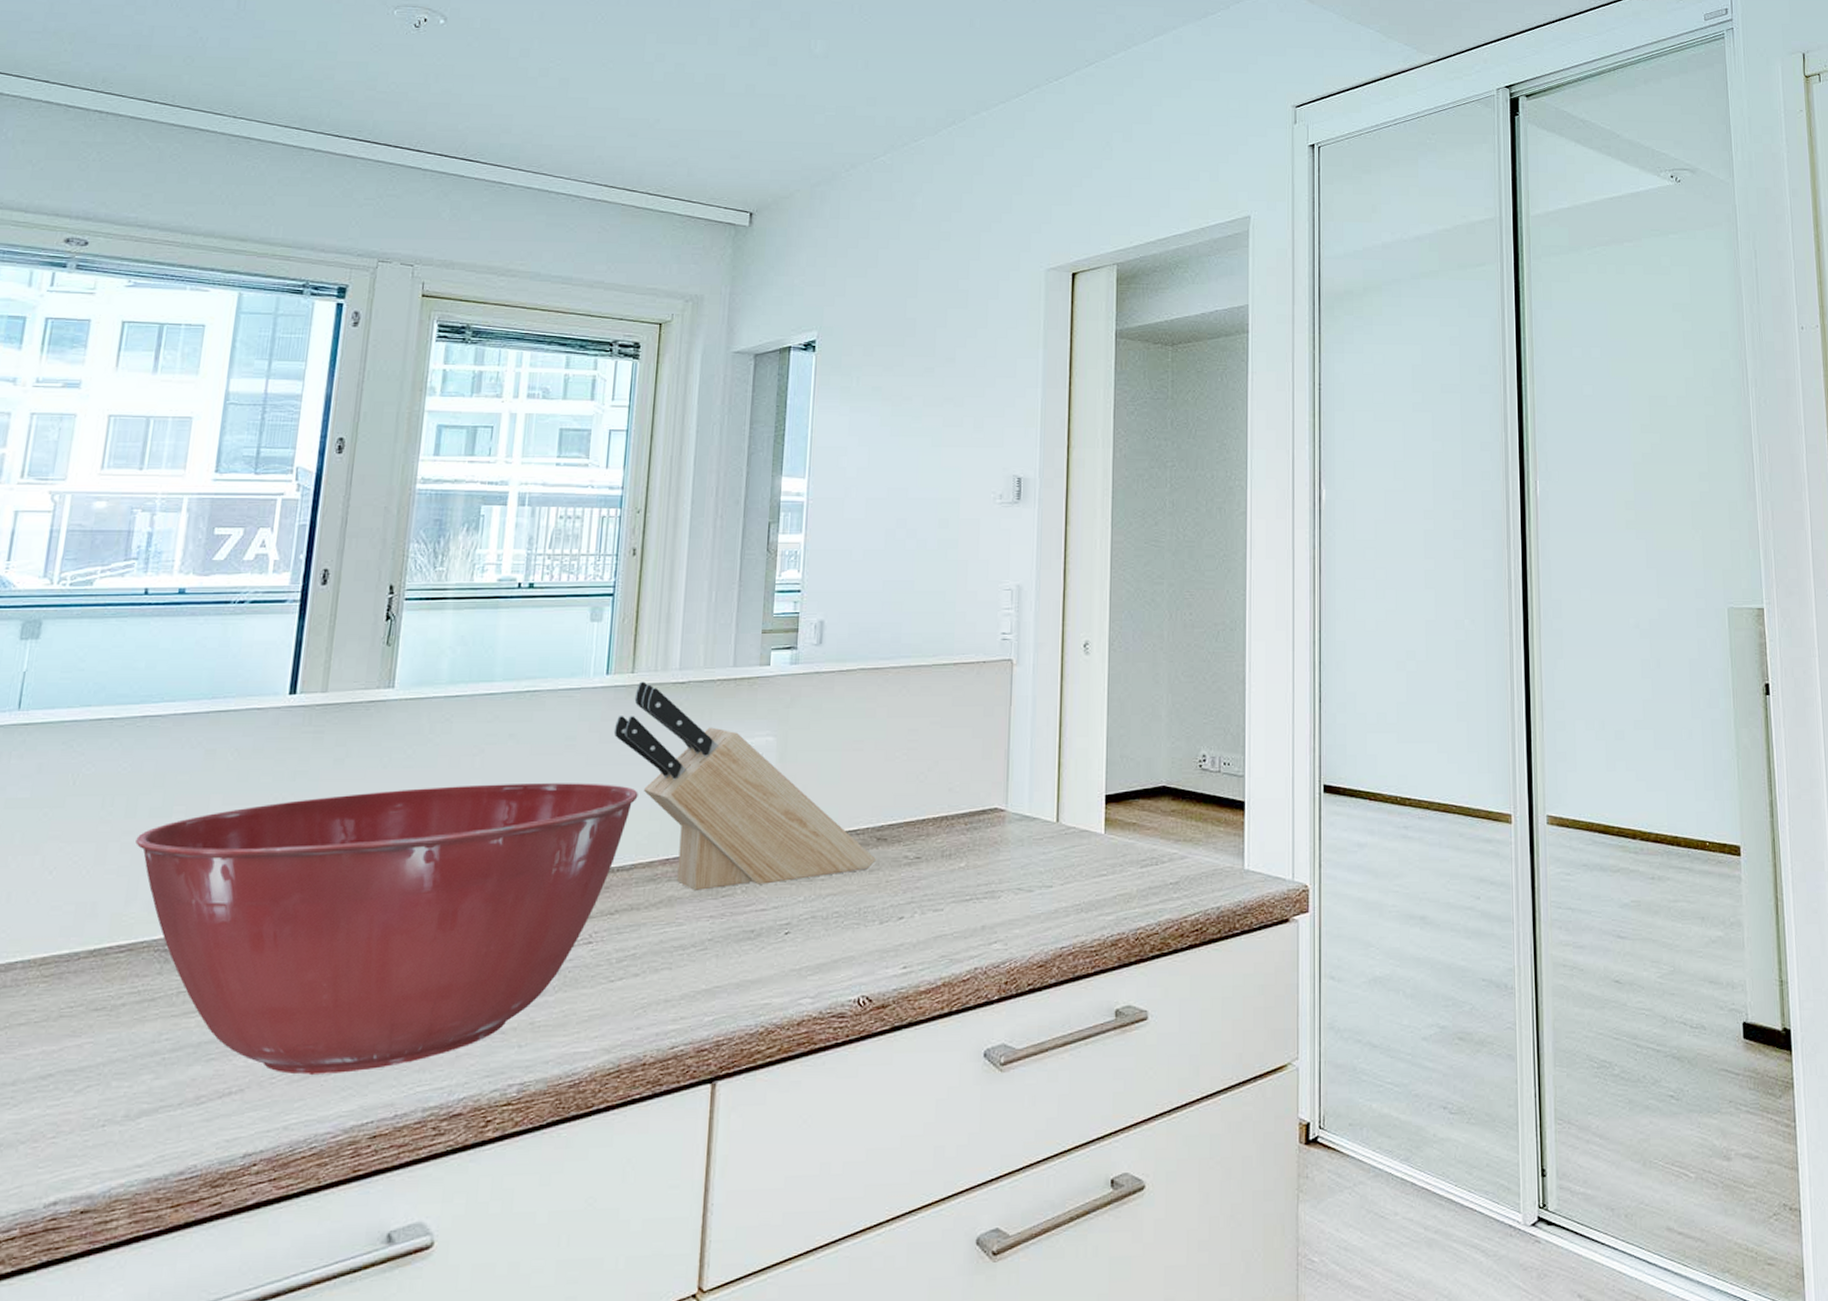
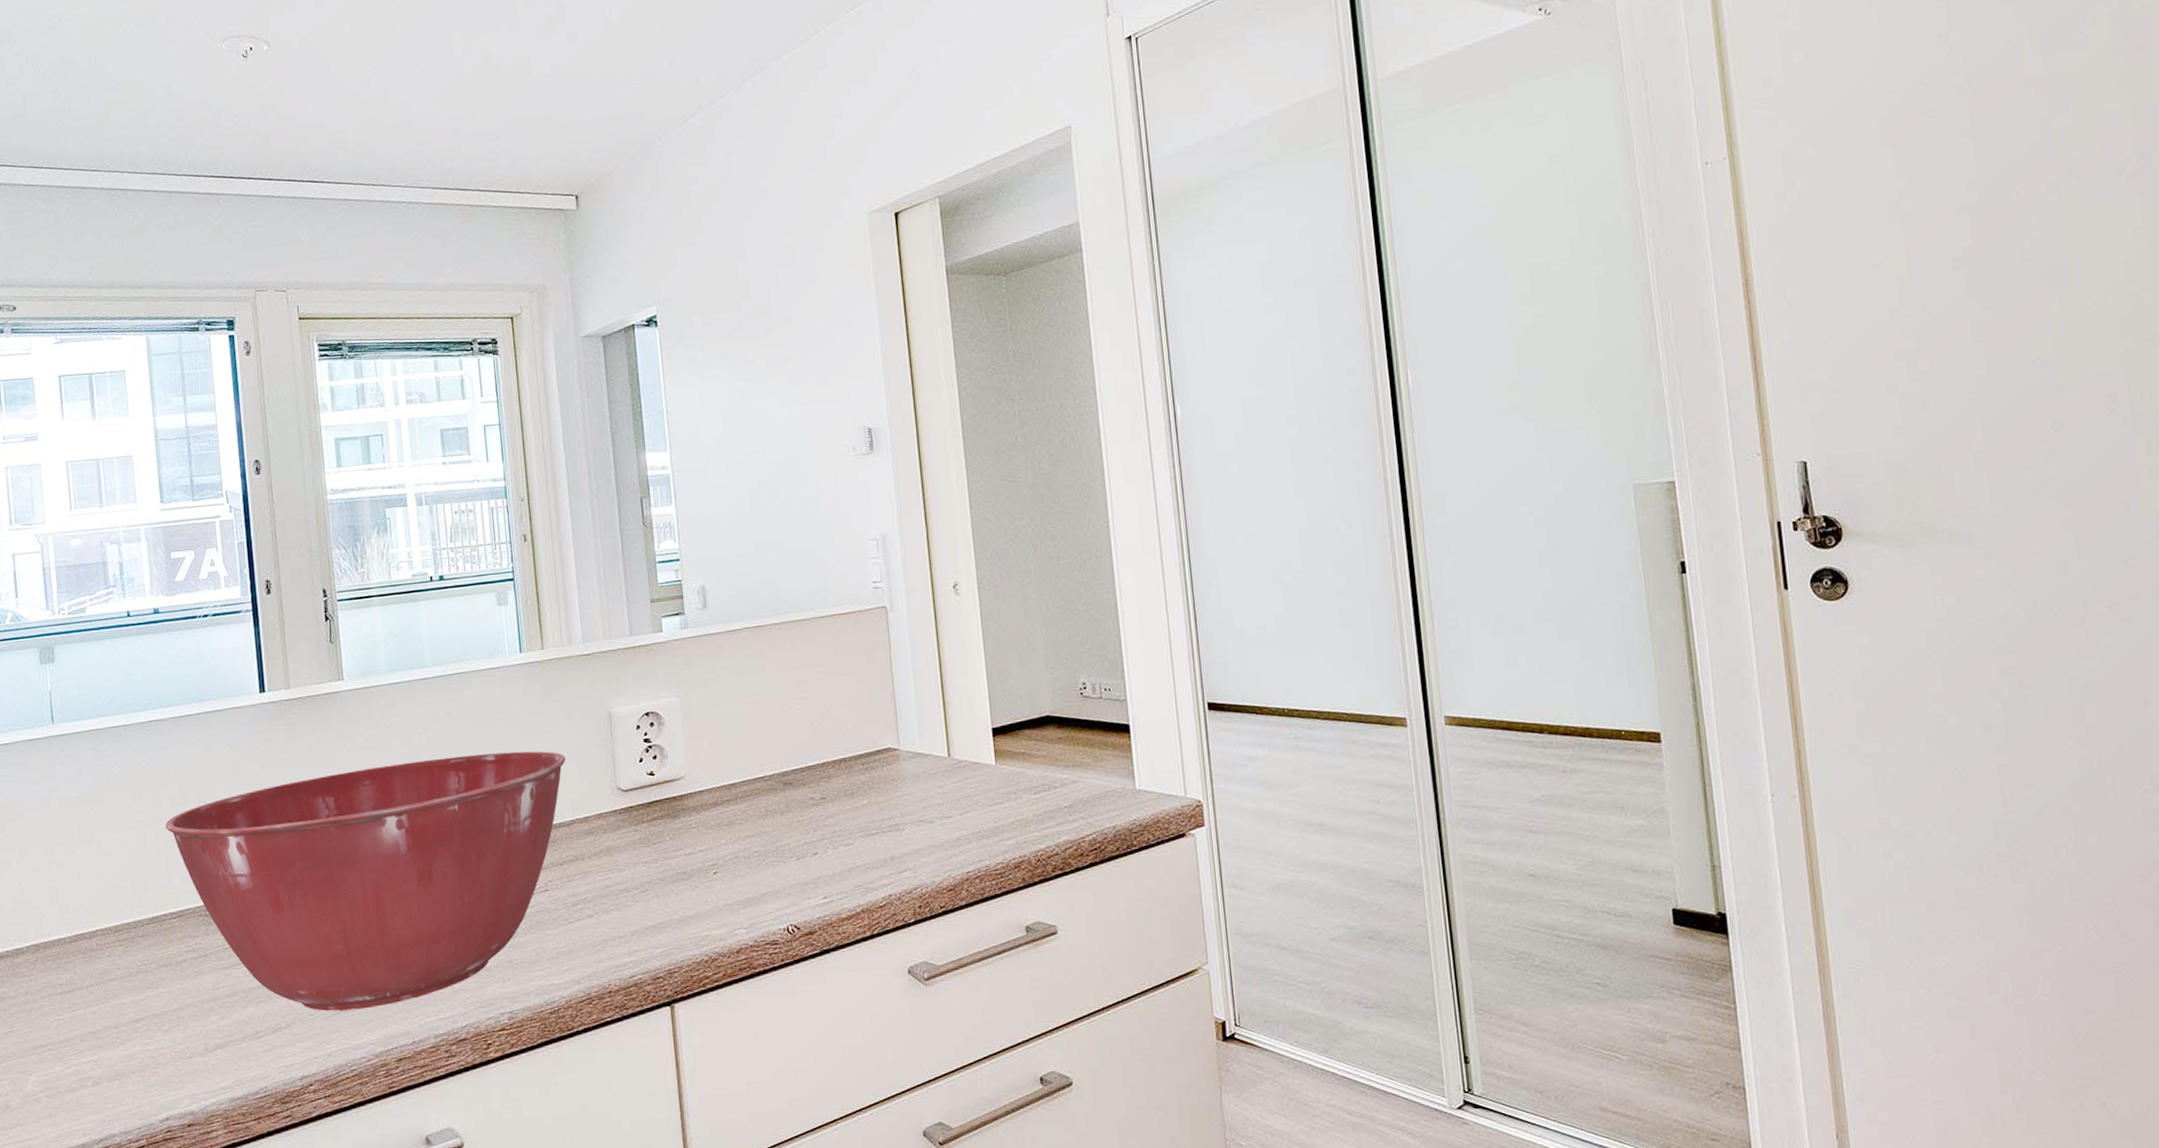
knife block: present [613,682,876,892] -> none [535,656,785,841]

